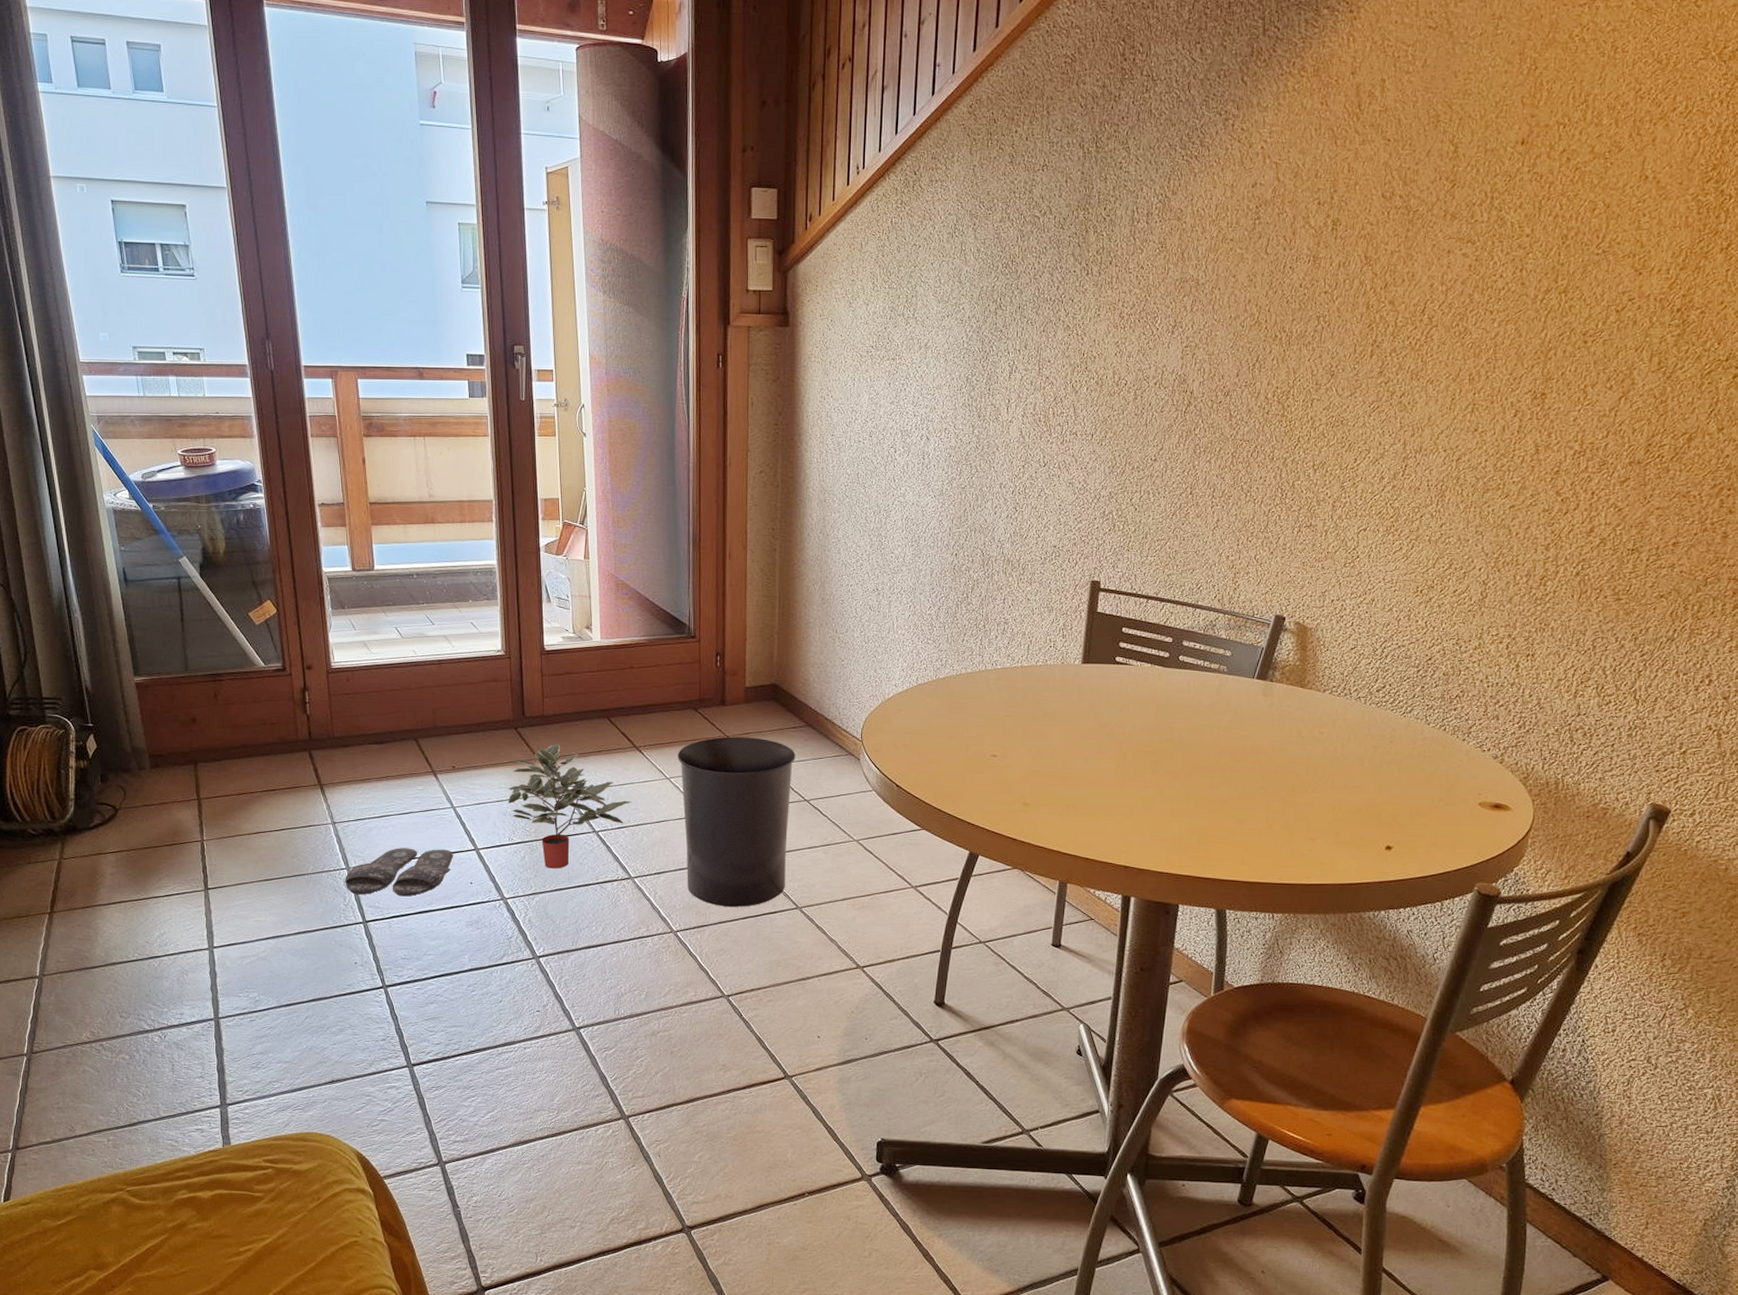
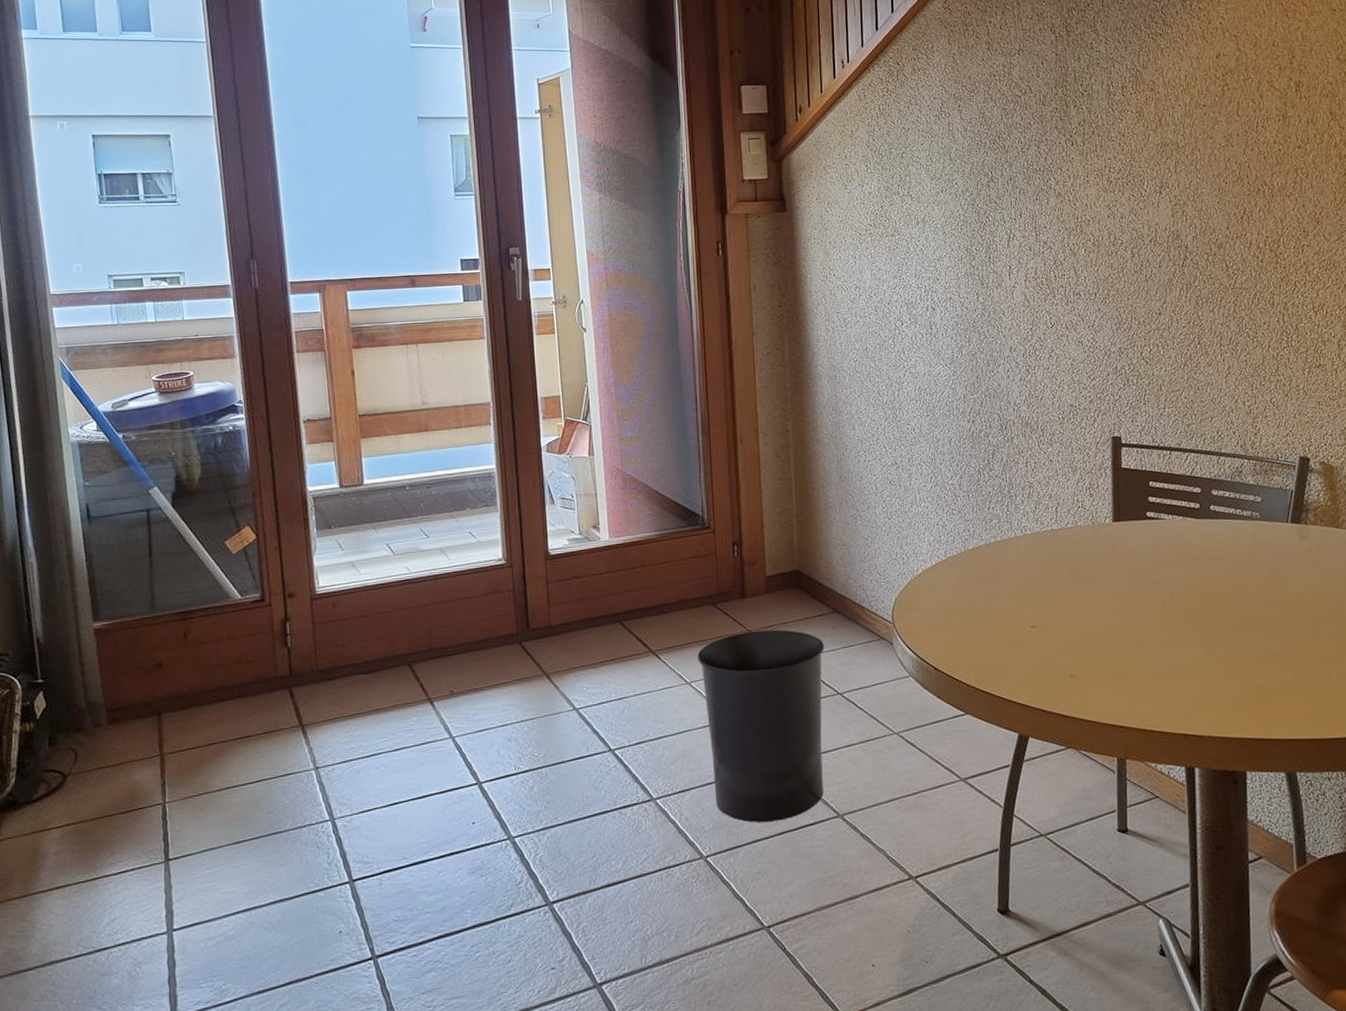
slippers: present [345,848,453,897] -> none [329,786,452,849]
potted plant: present [508,743,632,869] -> none [513,655,650,798]

